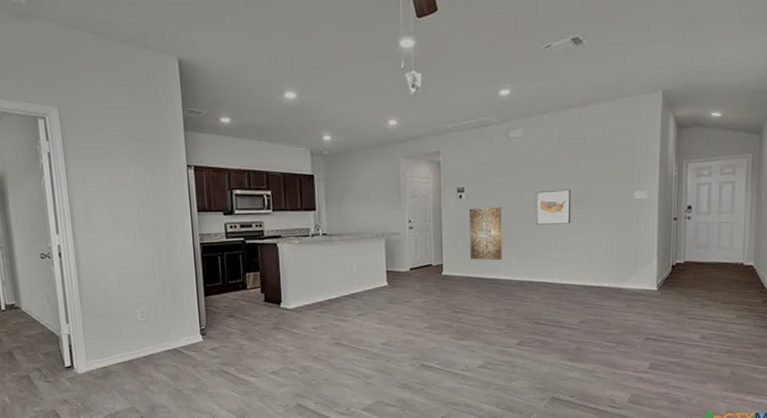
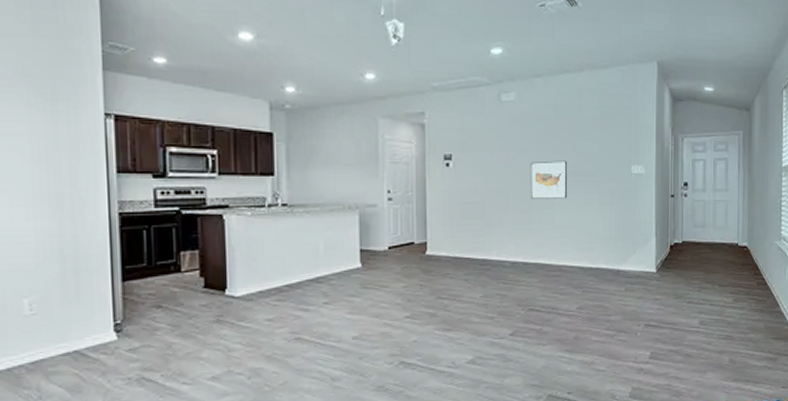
wall art: present [468,206,502,261] -> none [456,177,494,239]

